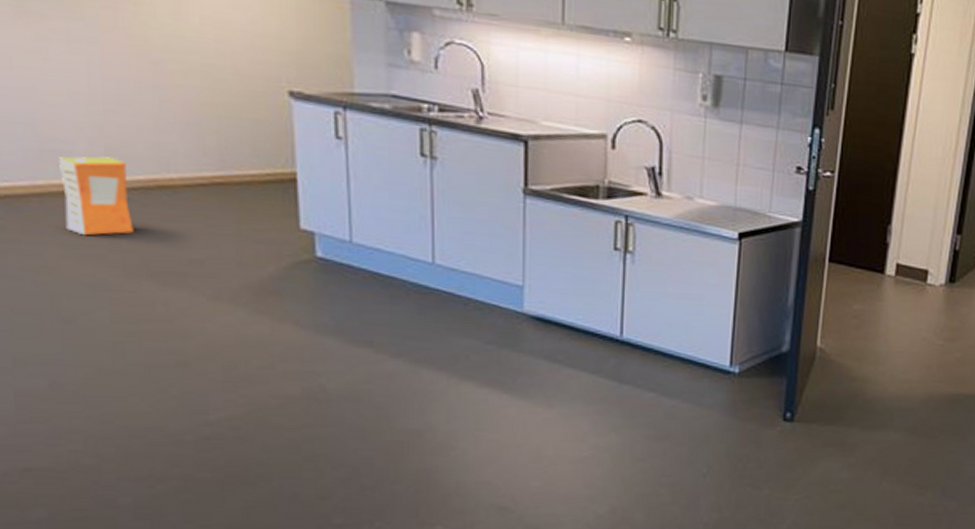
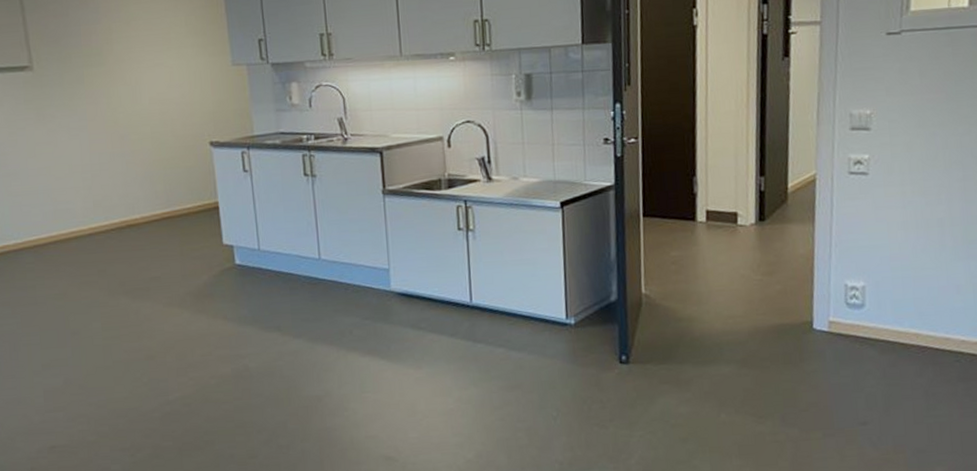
carton: present [57,156,134,236] -> none [65,209,114,269]

